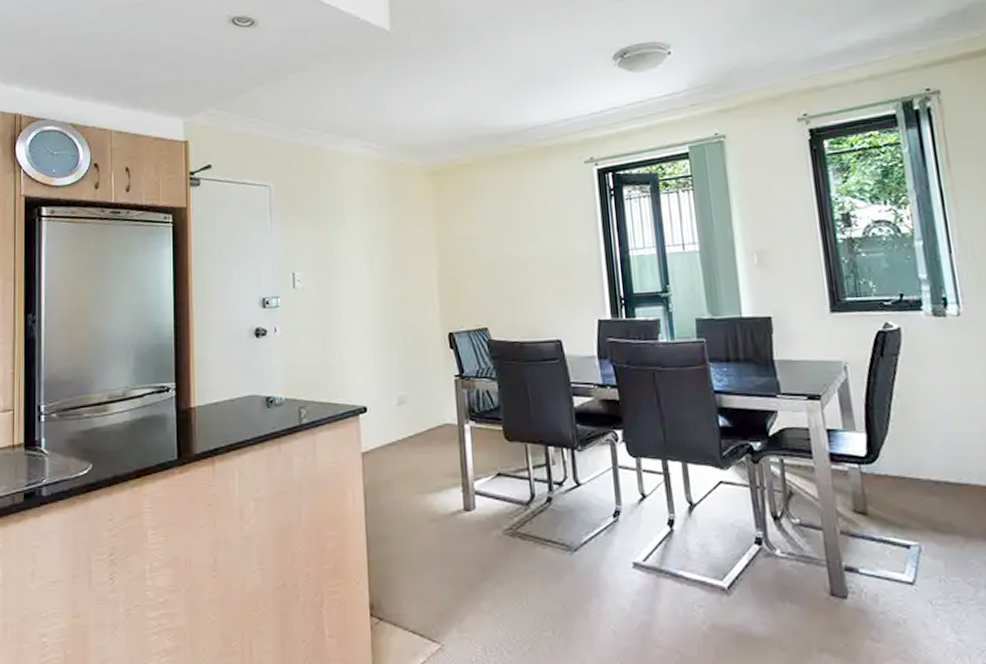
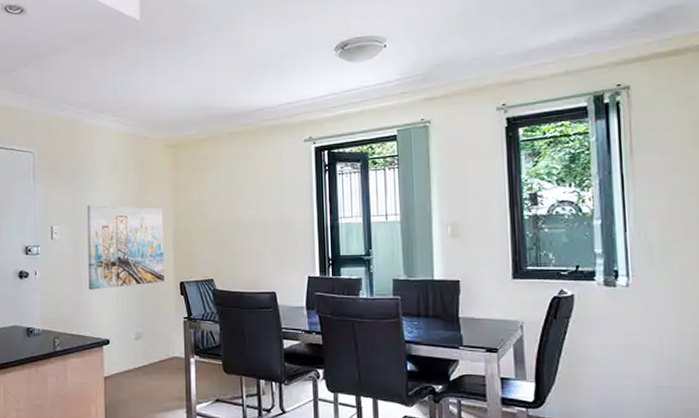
wall art: none [335,245,430,348] -> present [87,204,164,290]

